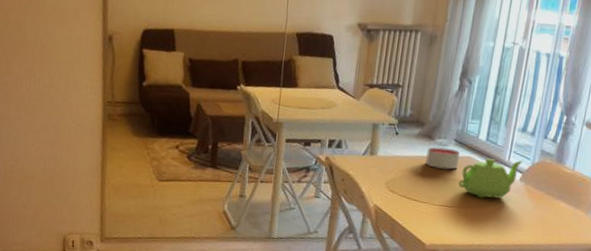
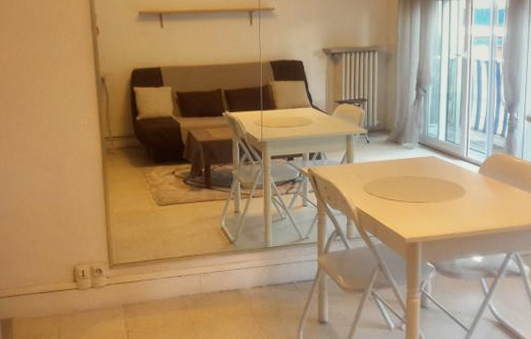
candle: present [424,147,460,170] -> none [395,150,424,169]
teapot: present [458,158,523,199] -> none [426,155,479,192]

